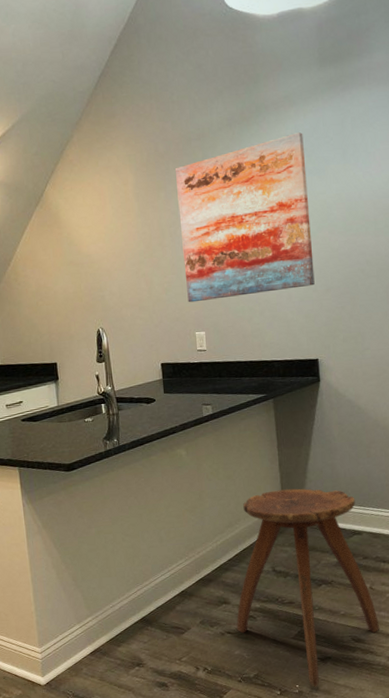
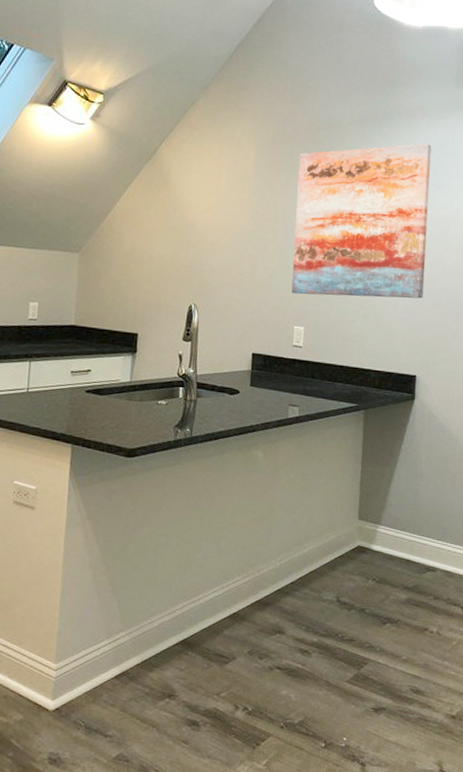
stool: present [236,488,380,688] -> none [287,510,442,743]

